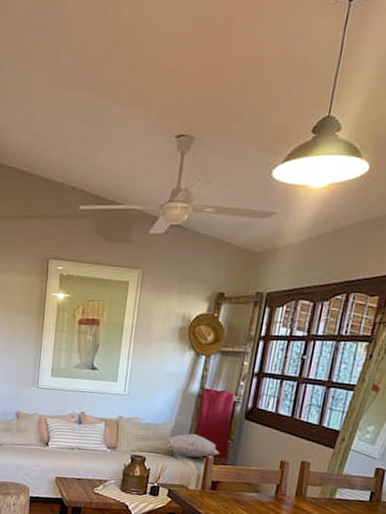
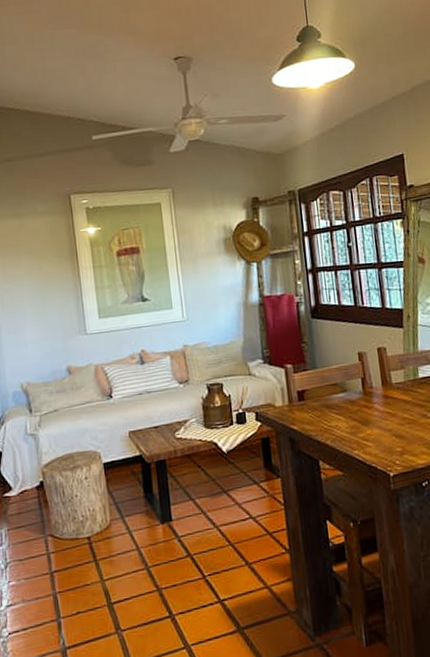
decorative pillow: present [167,433,220,458] -> none [240,345,297,372]

